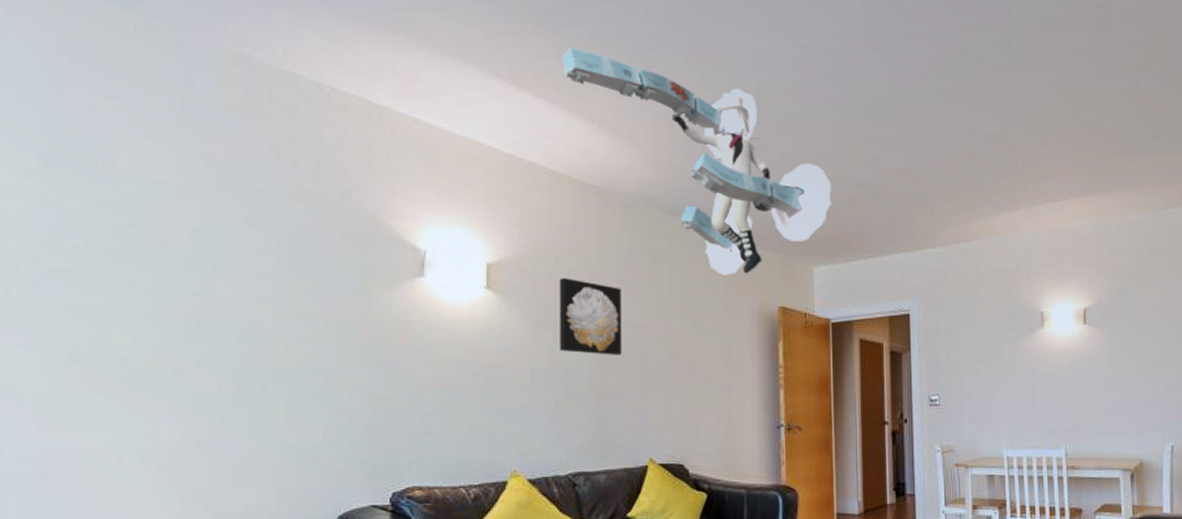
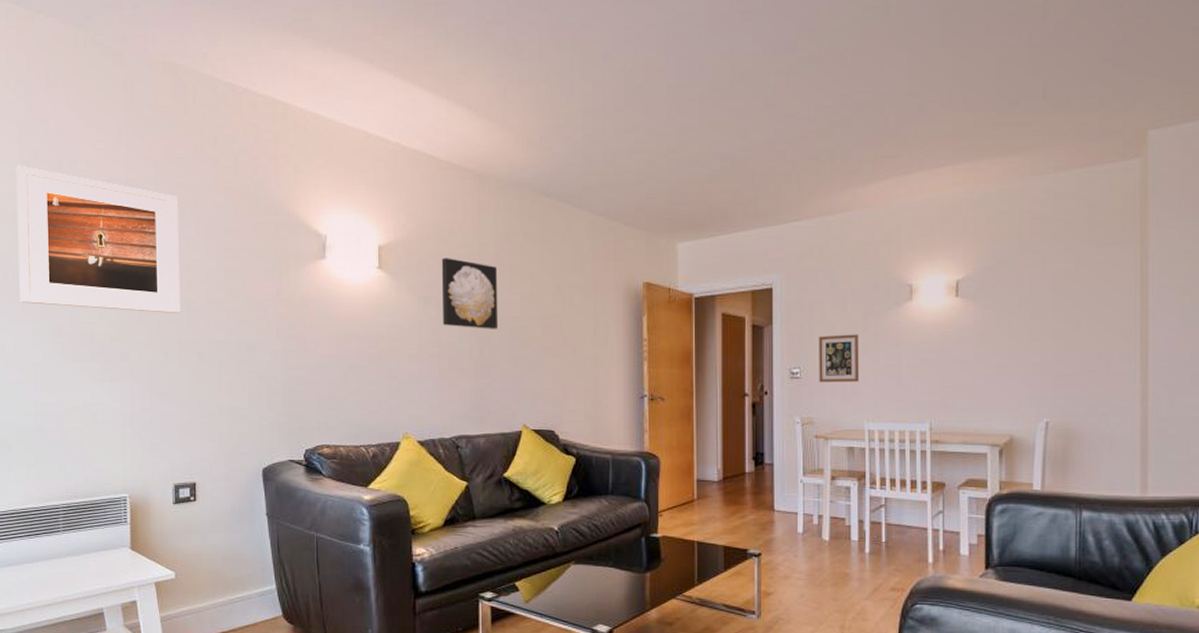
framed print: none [26,160,244,337] -> present [16,165,181,314]
ceiling light: present [562,46,832,275] -> none [441,35,696,253]
picture frame: none [956,360,996,410] -> present [819,334,859,383]

